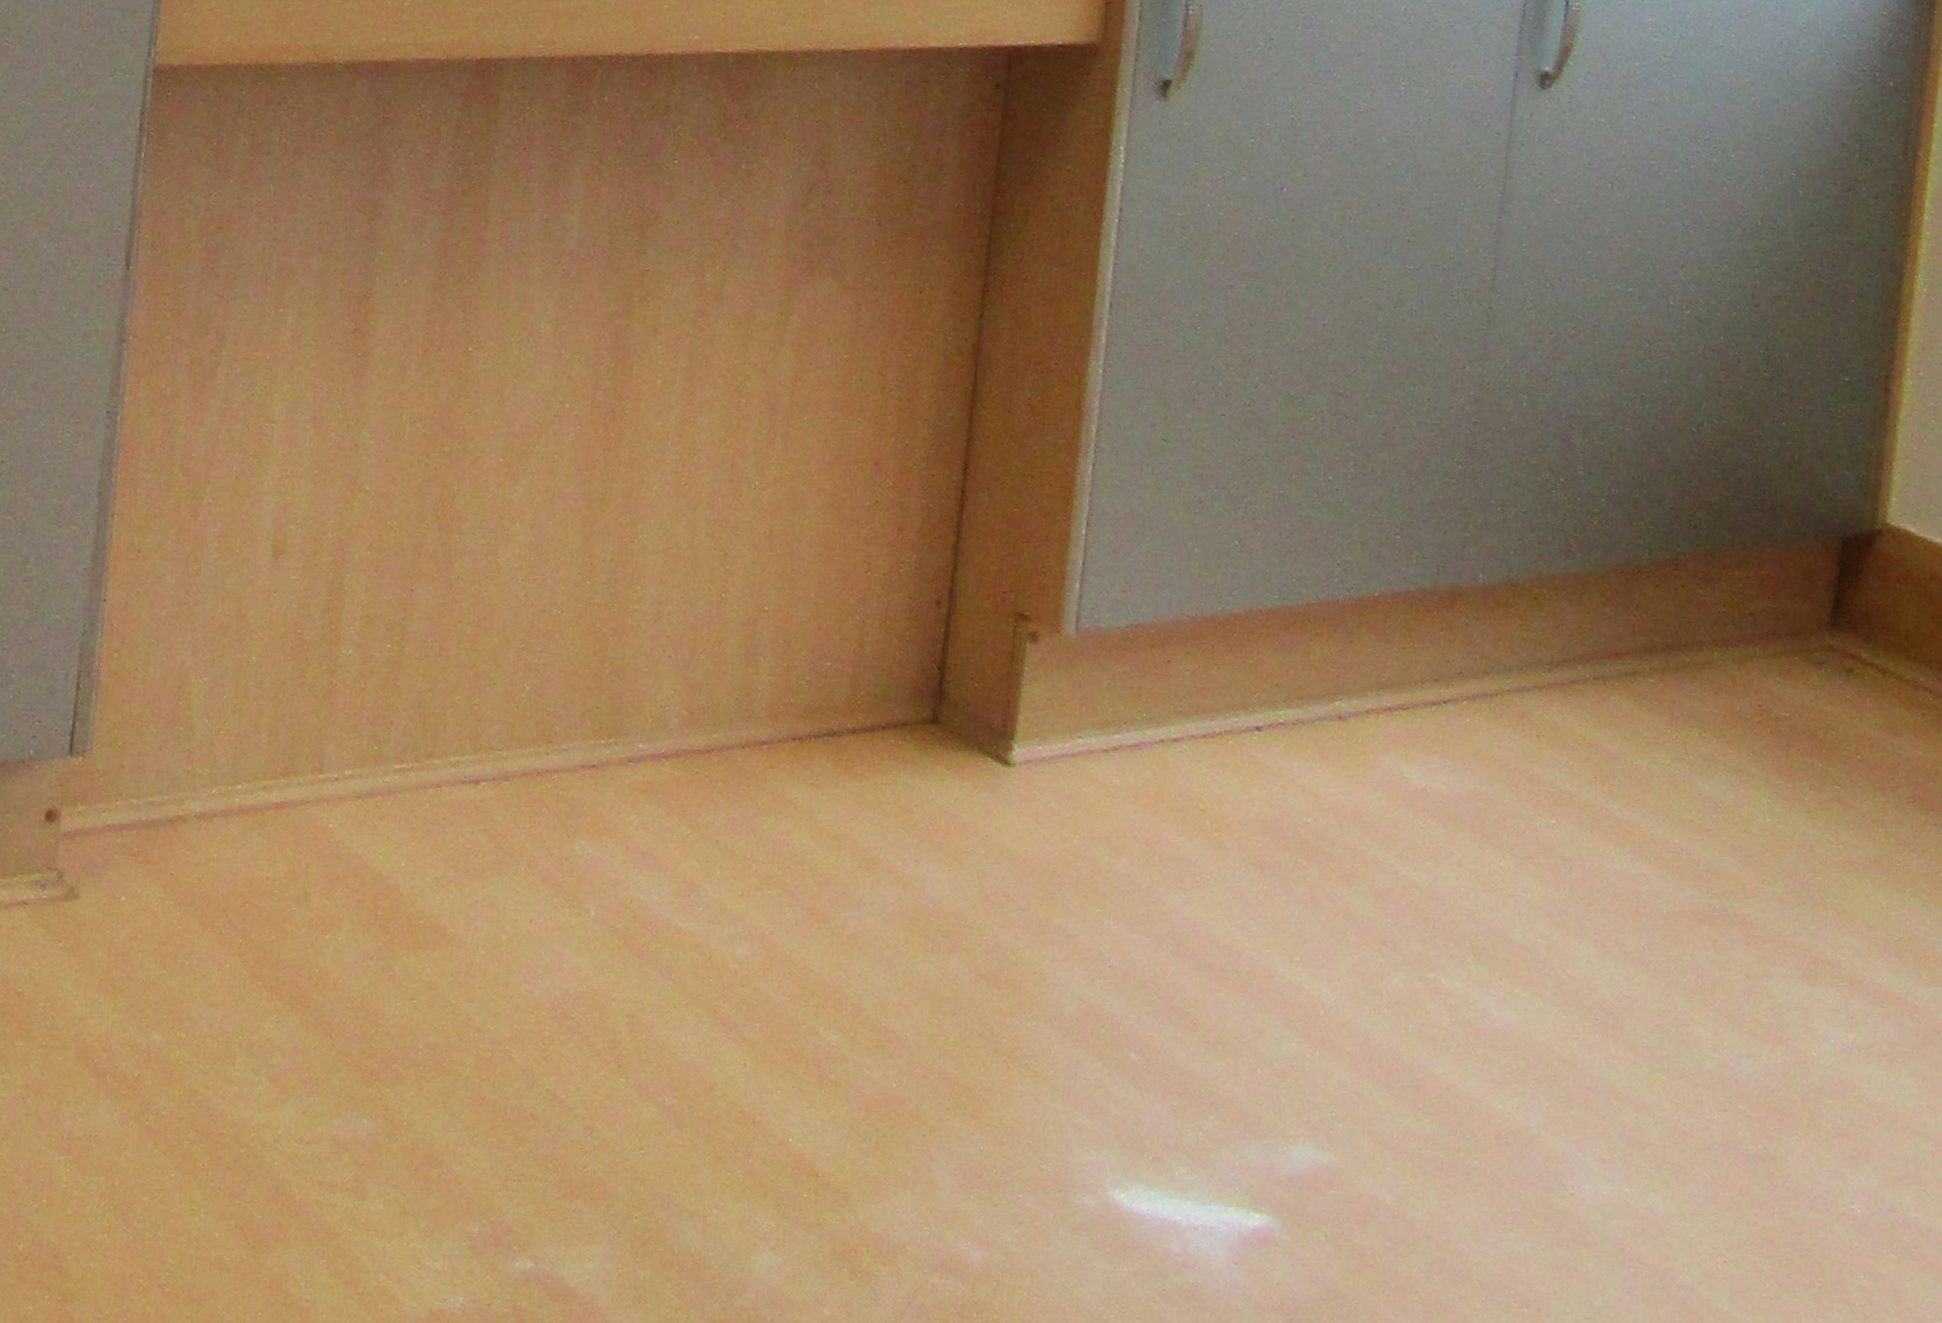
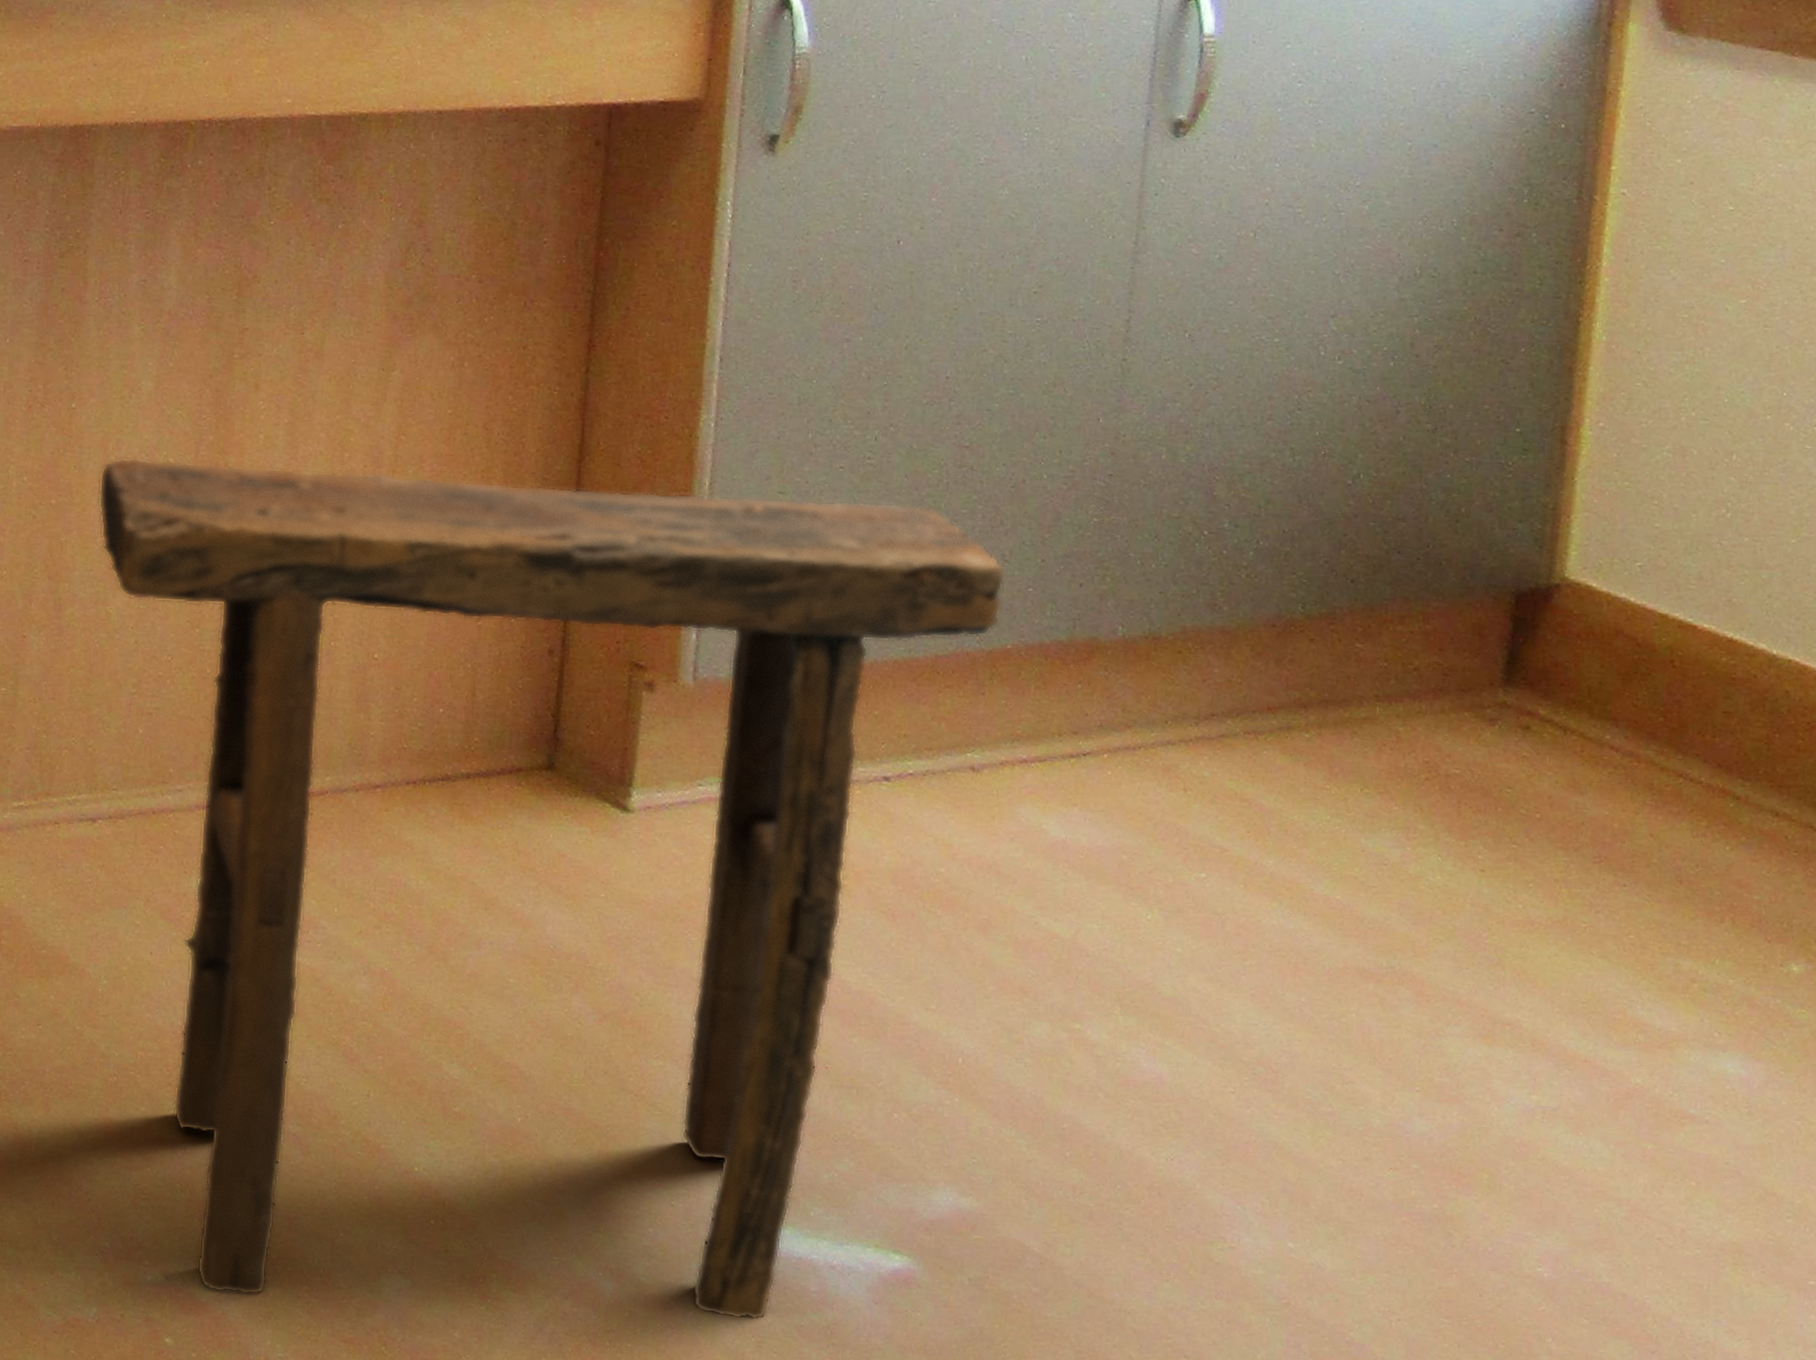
stool: none [492,403,1375,1286] -> present [98,457,1006,1321]

